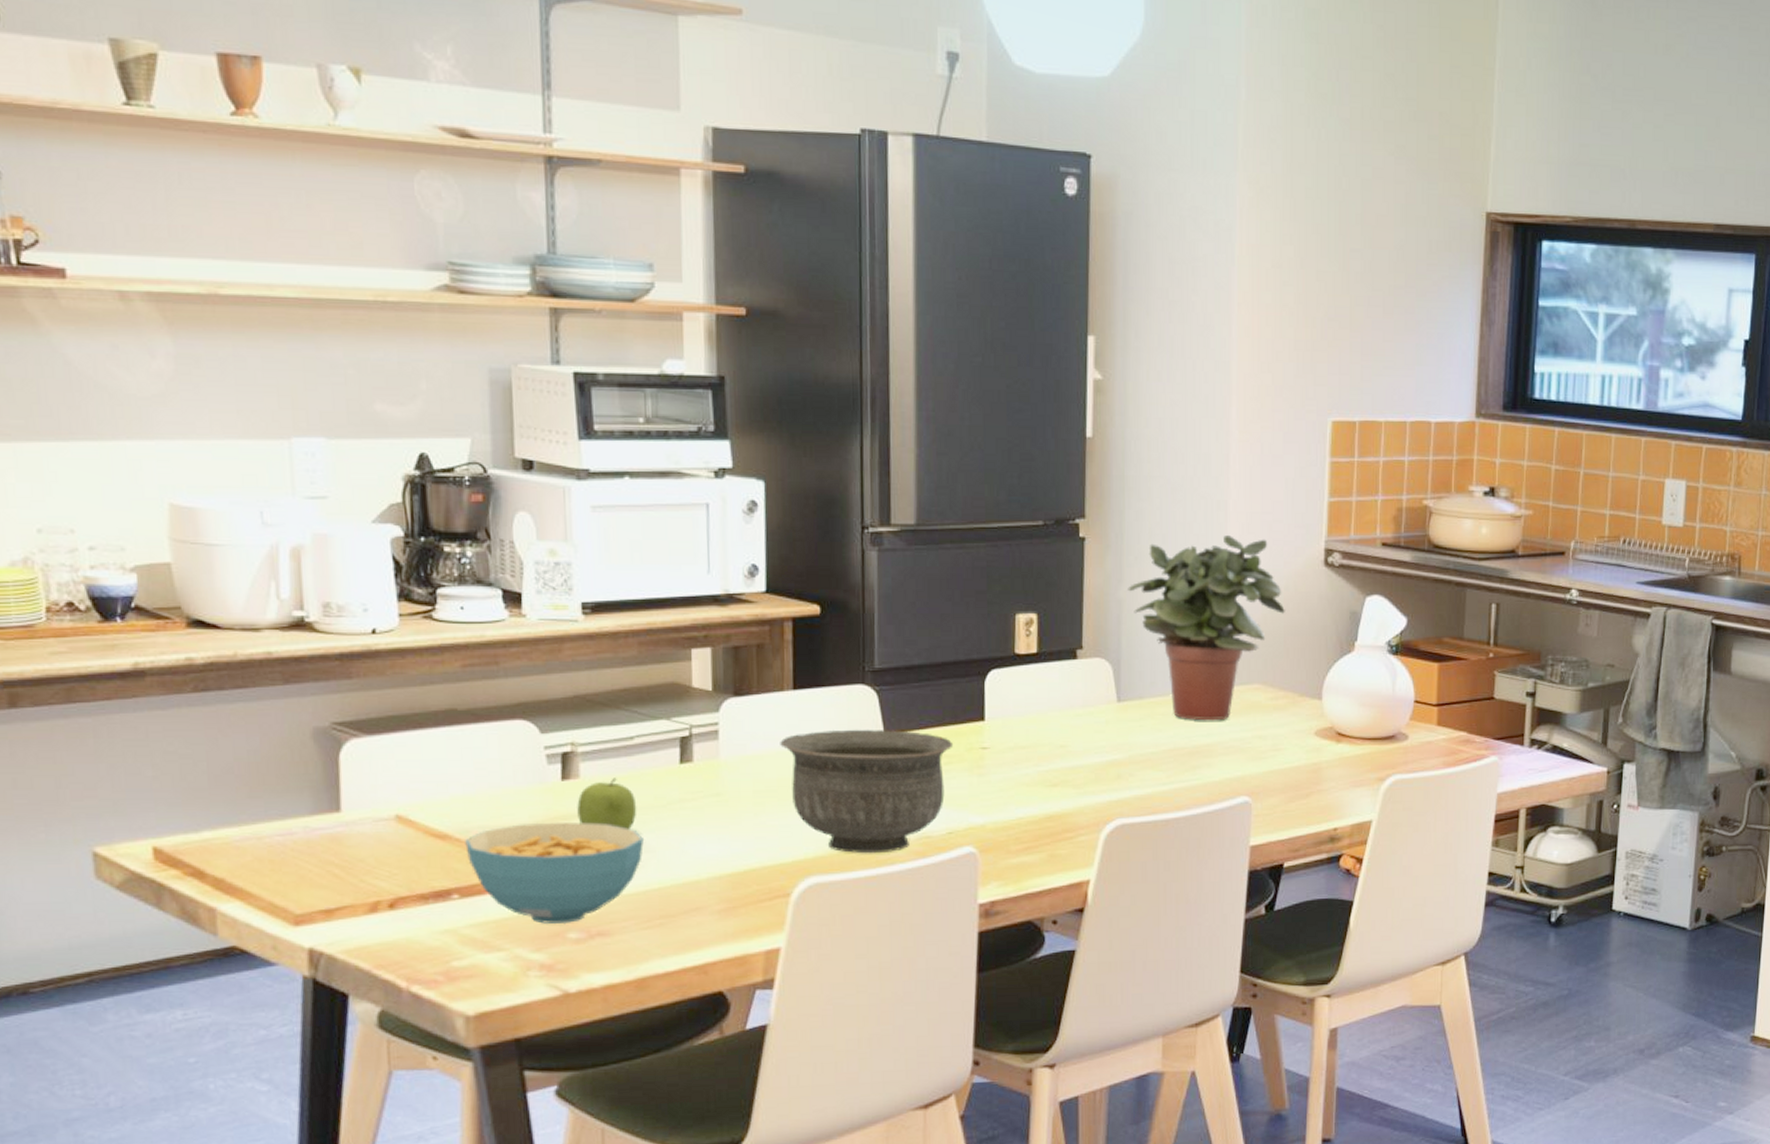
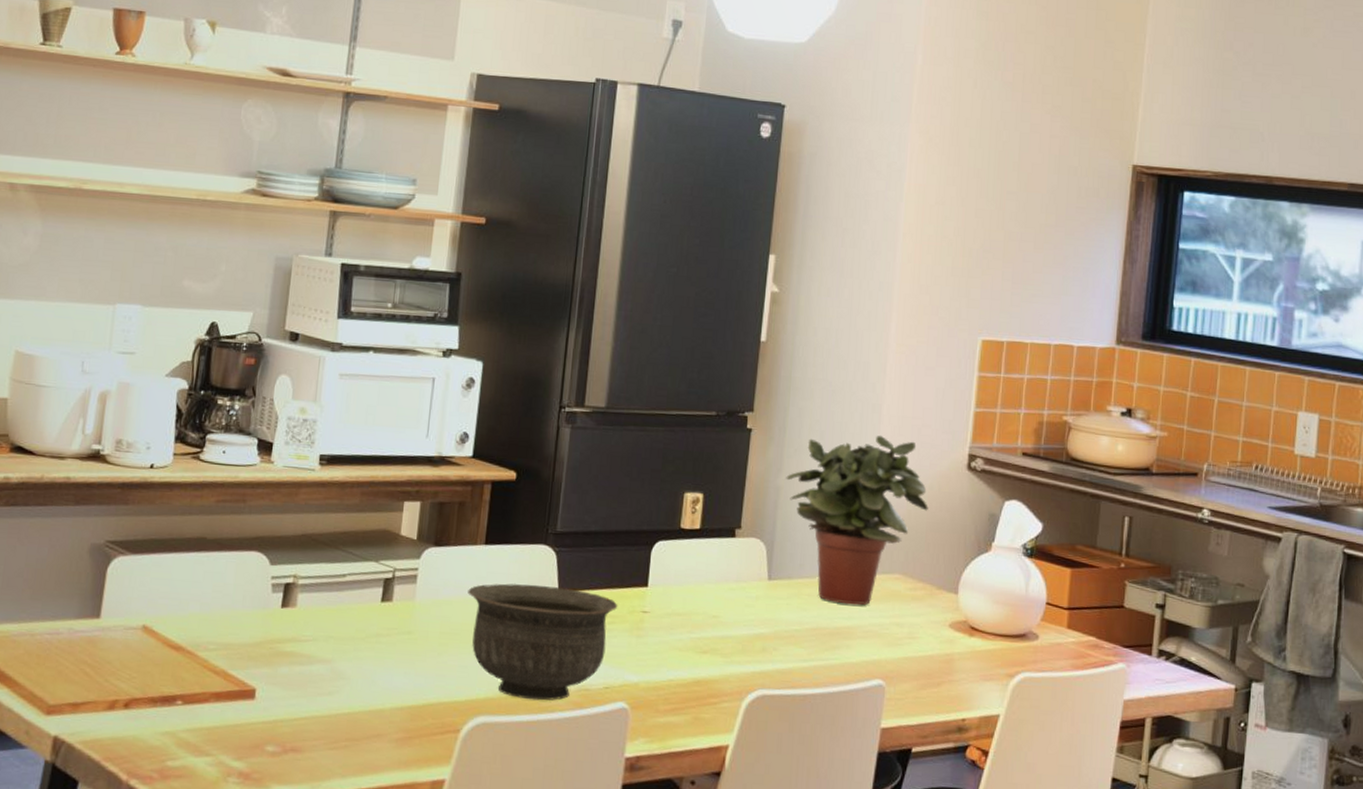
cereal bowl: present [465,821,644,925] -> none [194,643,341,738]
fruit: present [577,778,637,830] -> none [289,609,341,658]

